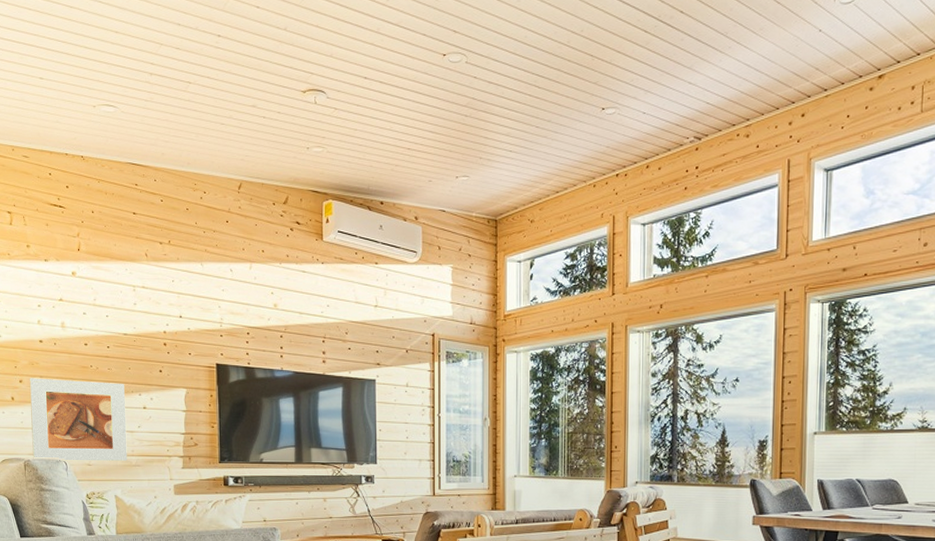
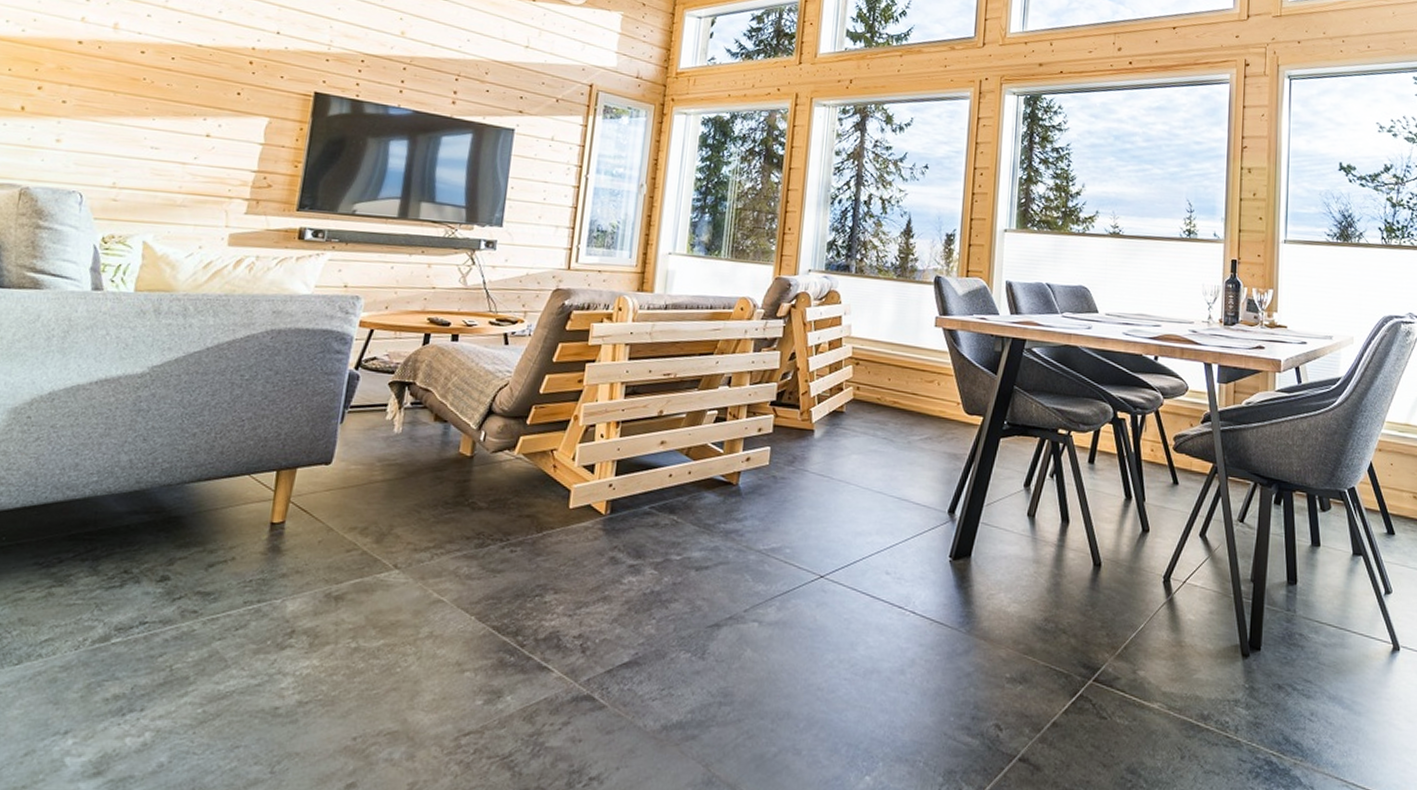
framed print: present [29,378,127,462] -> none [34,85,186,199]

